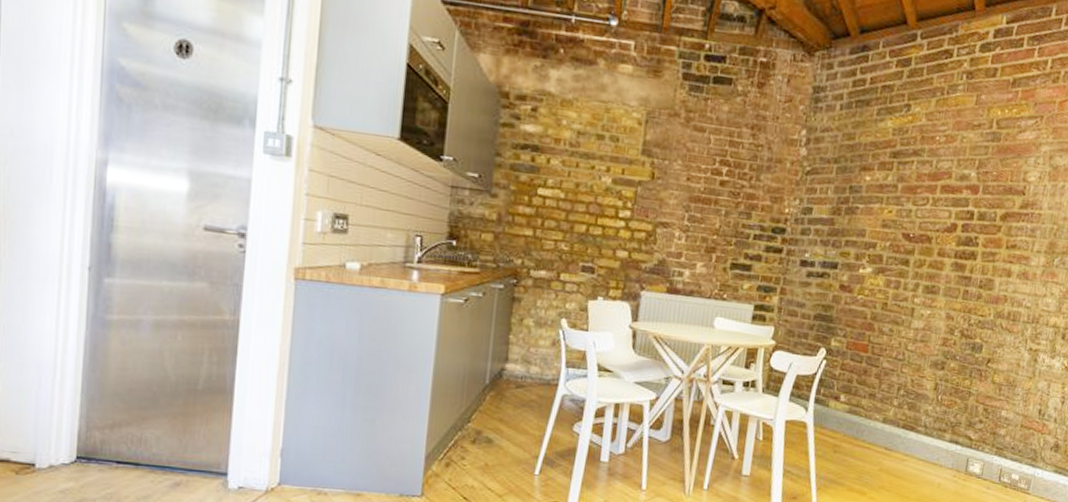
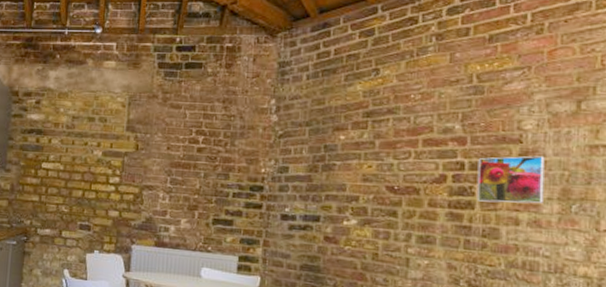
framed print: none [979,207,1041,256] -> present [476,156,545,204]

